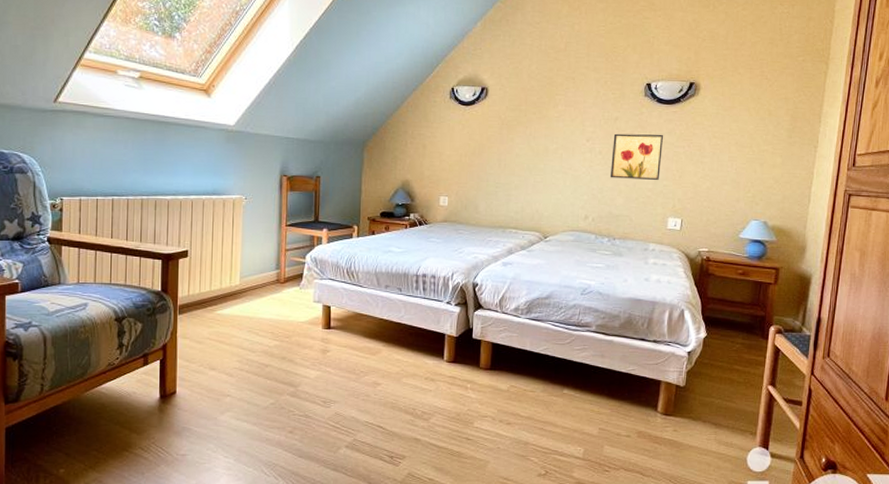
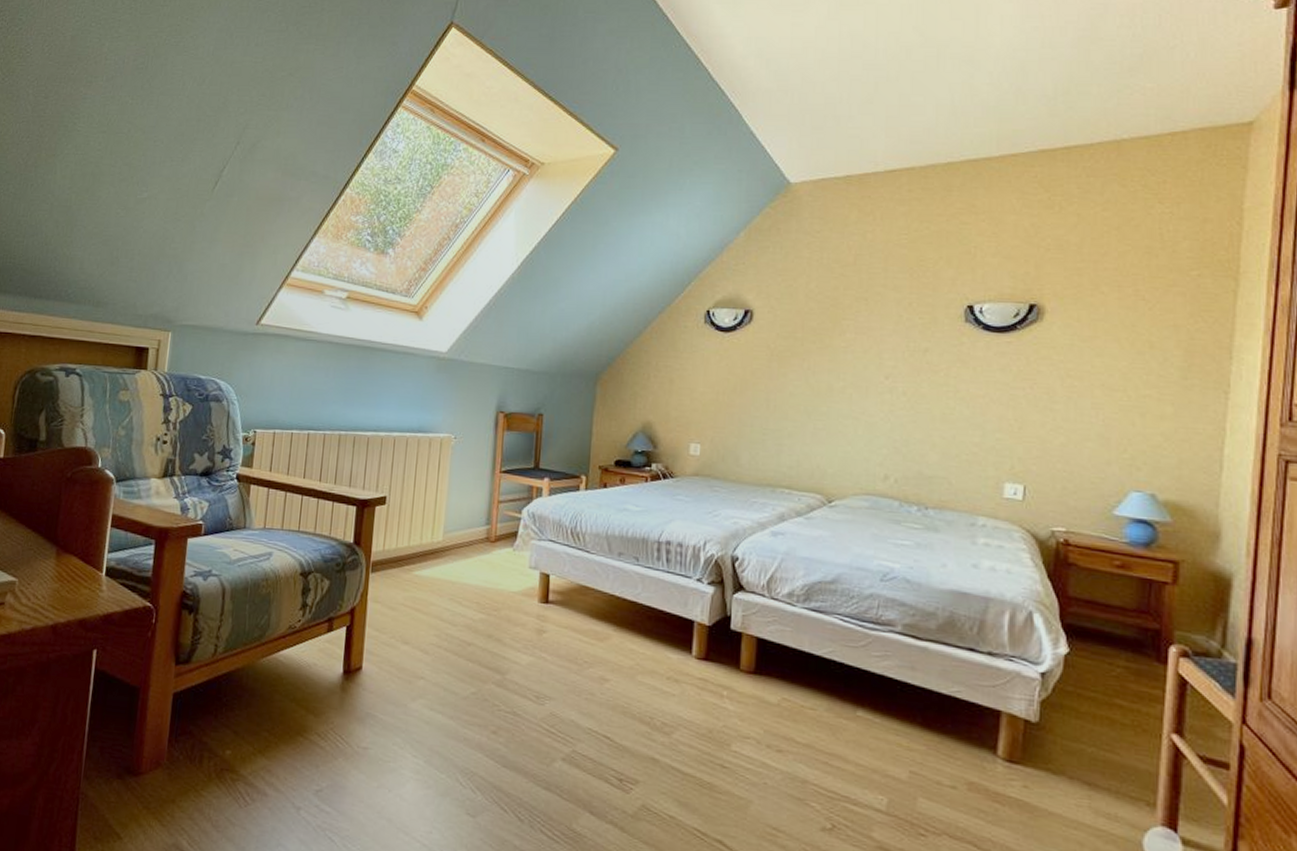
wall art: present [610,133,663,180] -> none [918,369,993,431]

